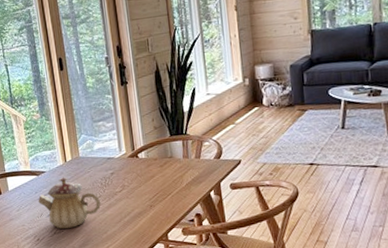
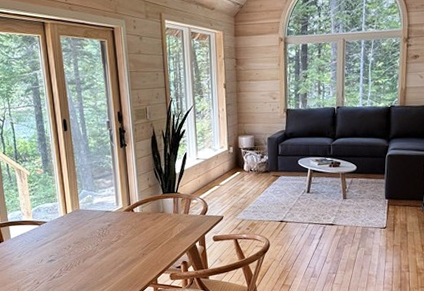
teapot: present [38,177,101,229] -> none [39,227,98,273]

